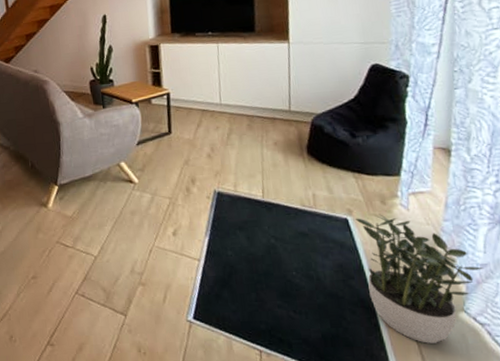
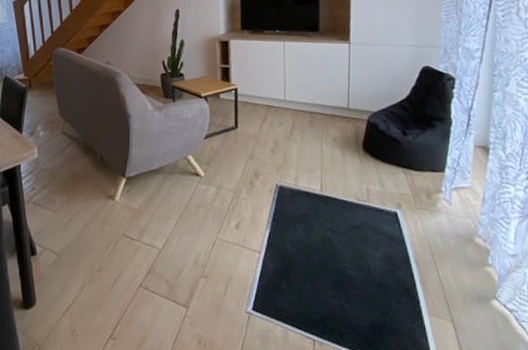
potted plant: present [356,214,484,343] -> none [404,208,514,330]

